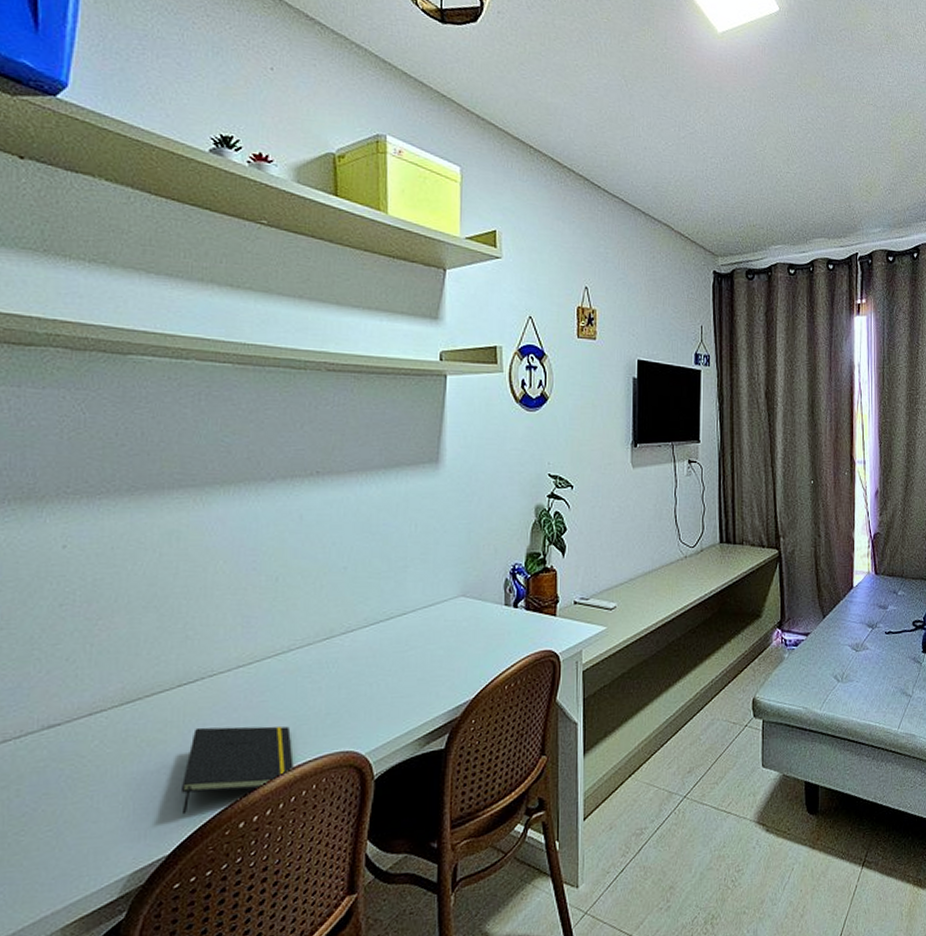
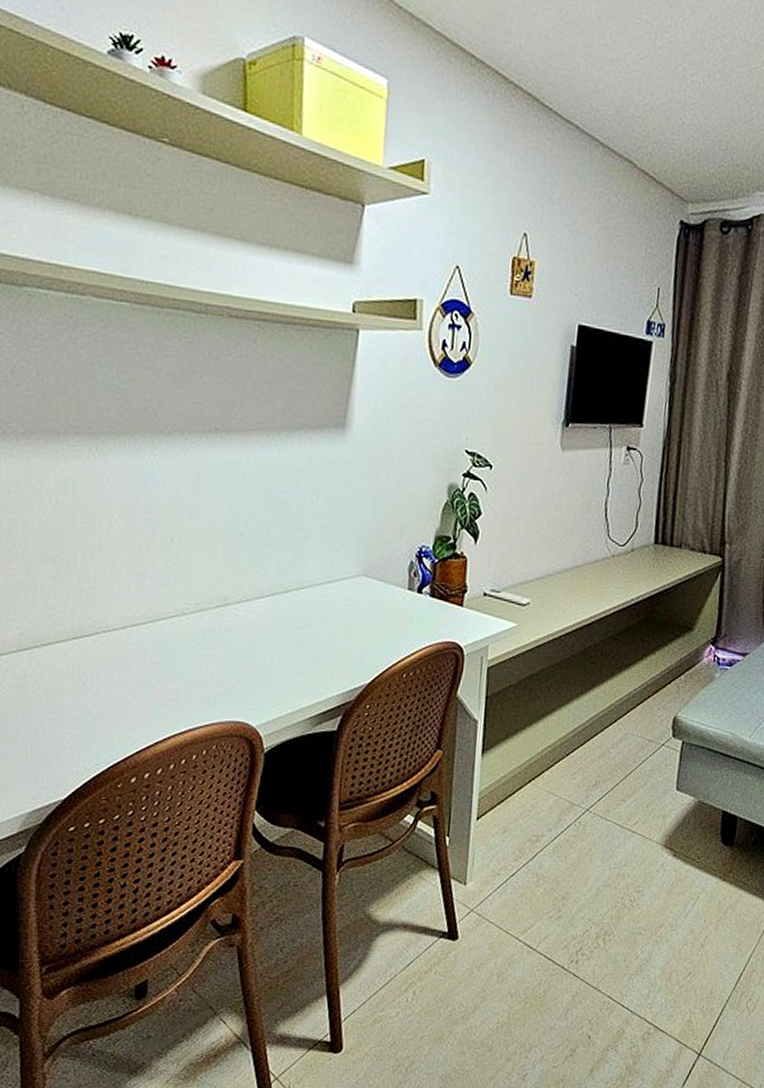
notepad: present [180,726,294,815] -> none [75,681,185,764]

